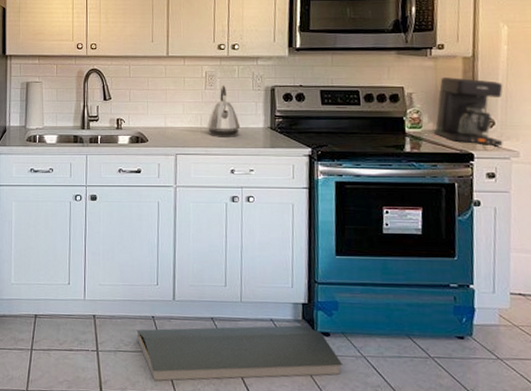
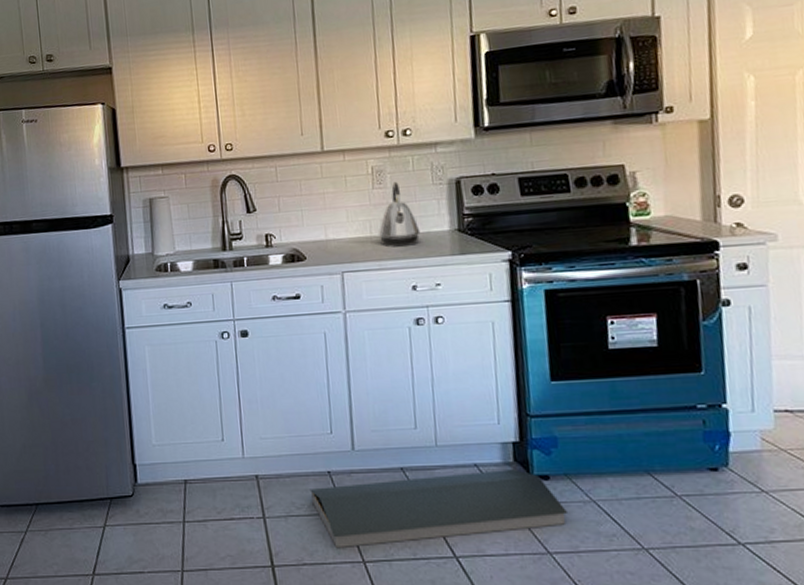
coffee maker: present [434,77,503,147] -> none [666,147,756,230]

